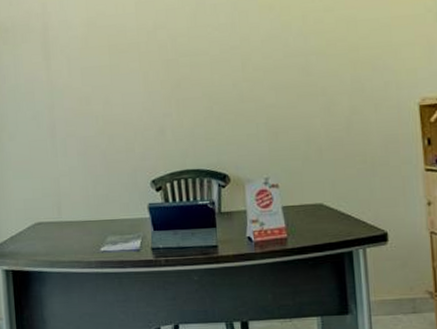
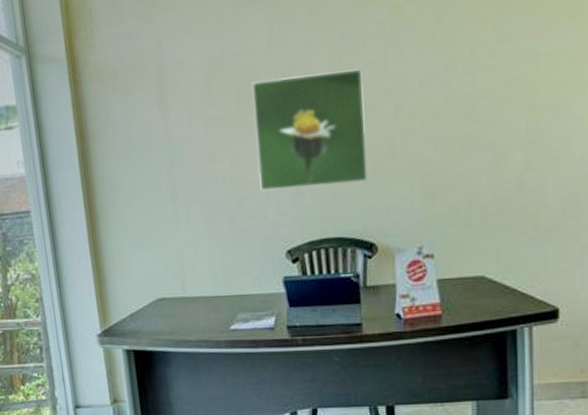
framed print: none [122,29,221,129] -> present [252,68,368,191]

